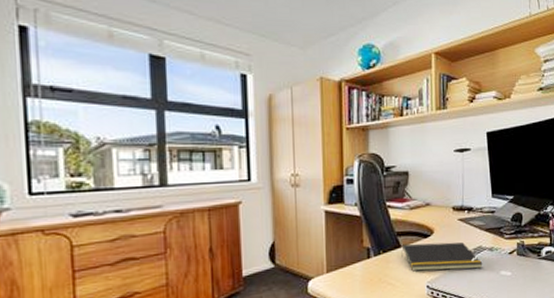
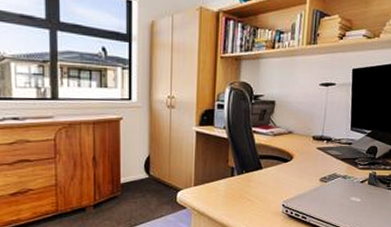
notepad: present [401,242,483,272] -> none [262,166,336,193]

